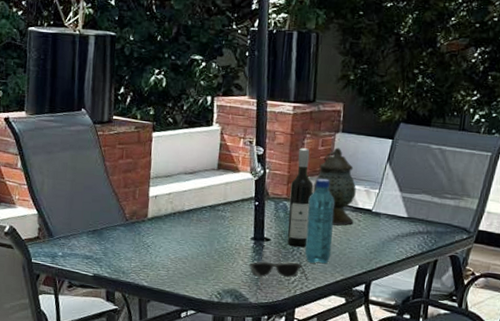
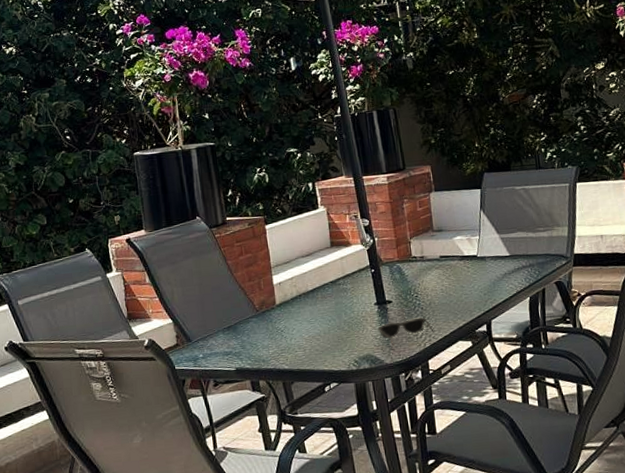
bottle: present [287,148,314,248] -> none [400,212,426,304]
water bottle: present [305,178,335,264] -> none [418,235,450,315]
lantern: present [313,147,356,226] -> none [420,205,463,276]

